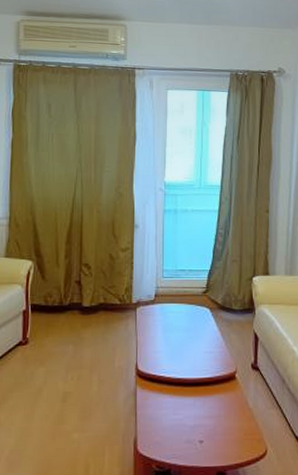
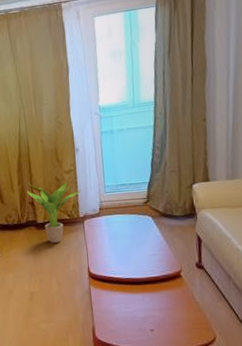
potted plant: none [74,256,137,332] -> present [26,181,82,243]

